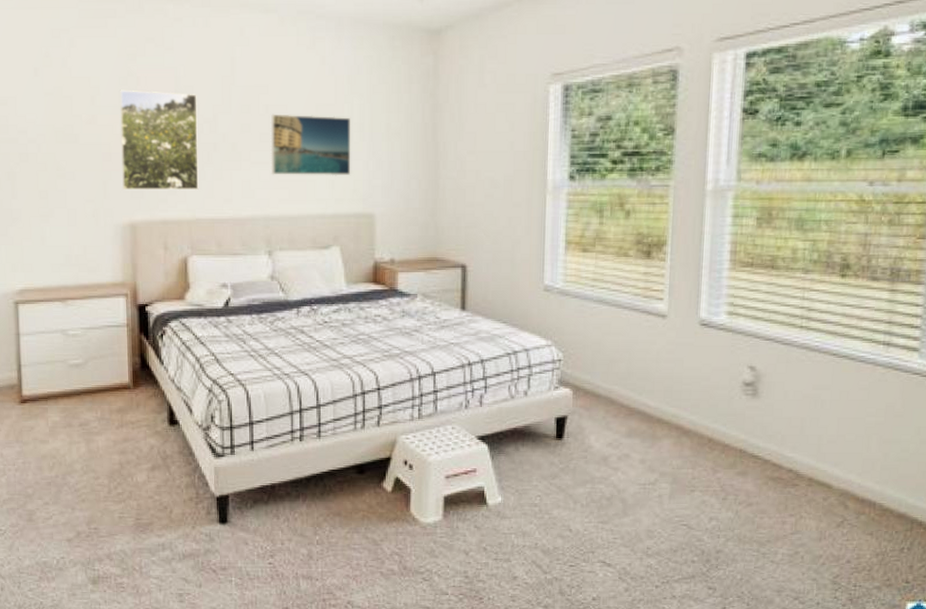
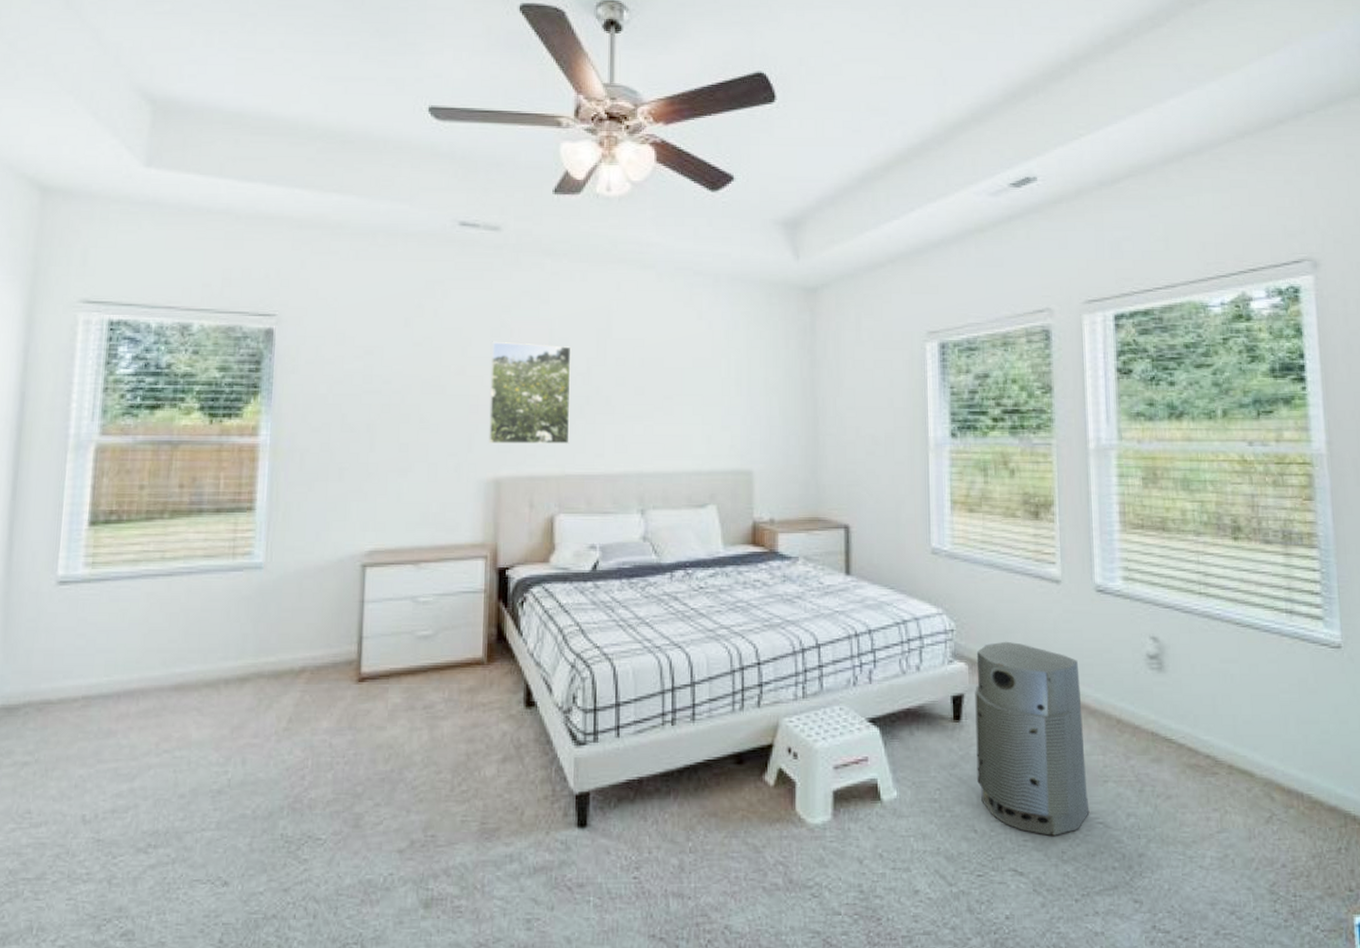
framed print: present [270,114,351,176] -> none [645,367,728,431]
air purifier: none [575,370,677,535] -> present [975,641,1090,836]

